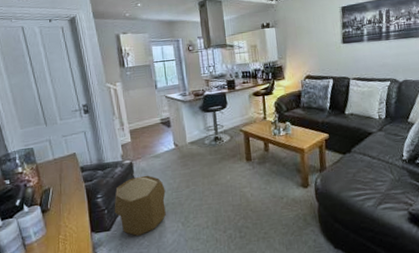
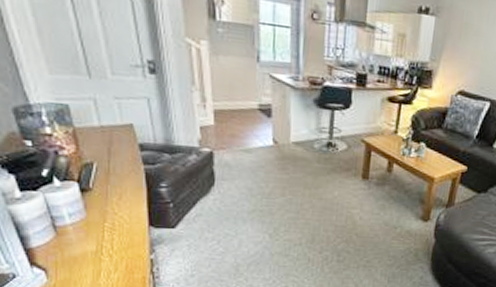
pouf: present [114,175,166,237] -> none [182,171,254,241]

